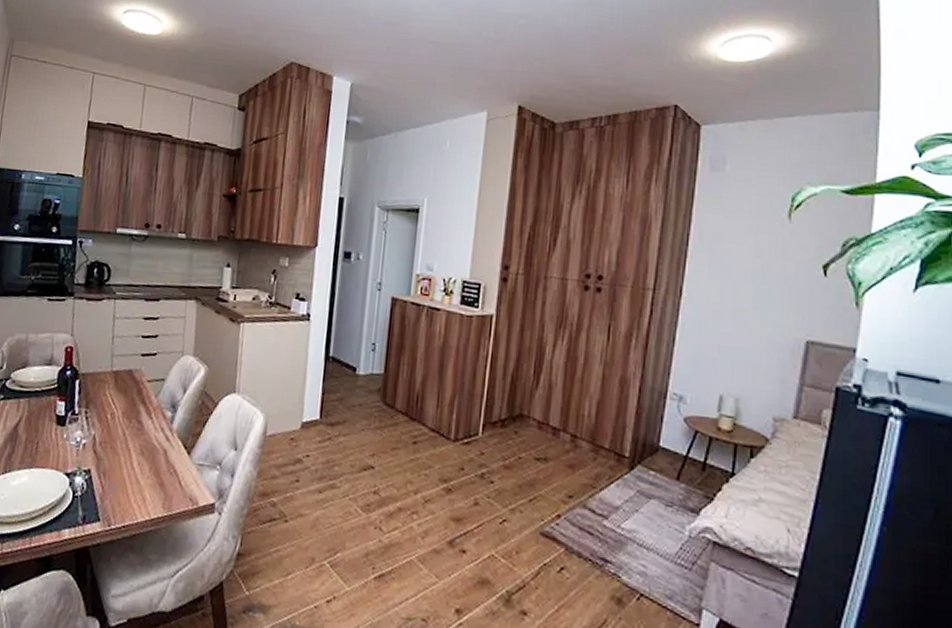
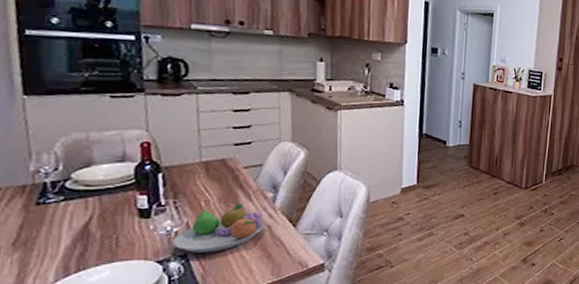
fruit bowl: none [80,420,161,472] -> present [173,204,264,253]

